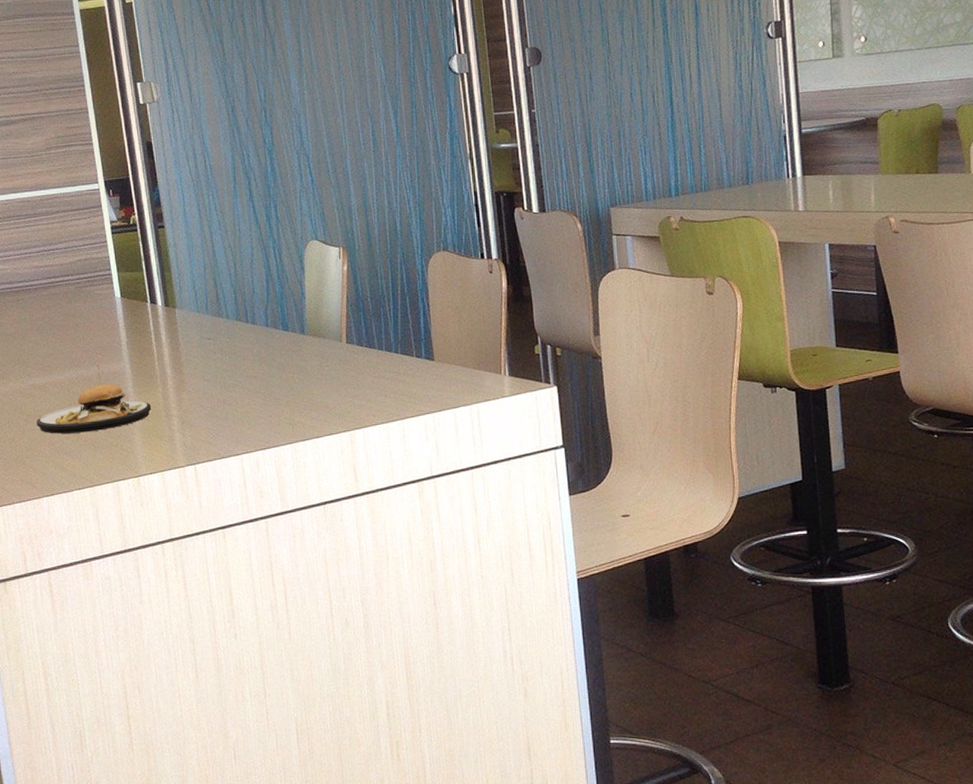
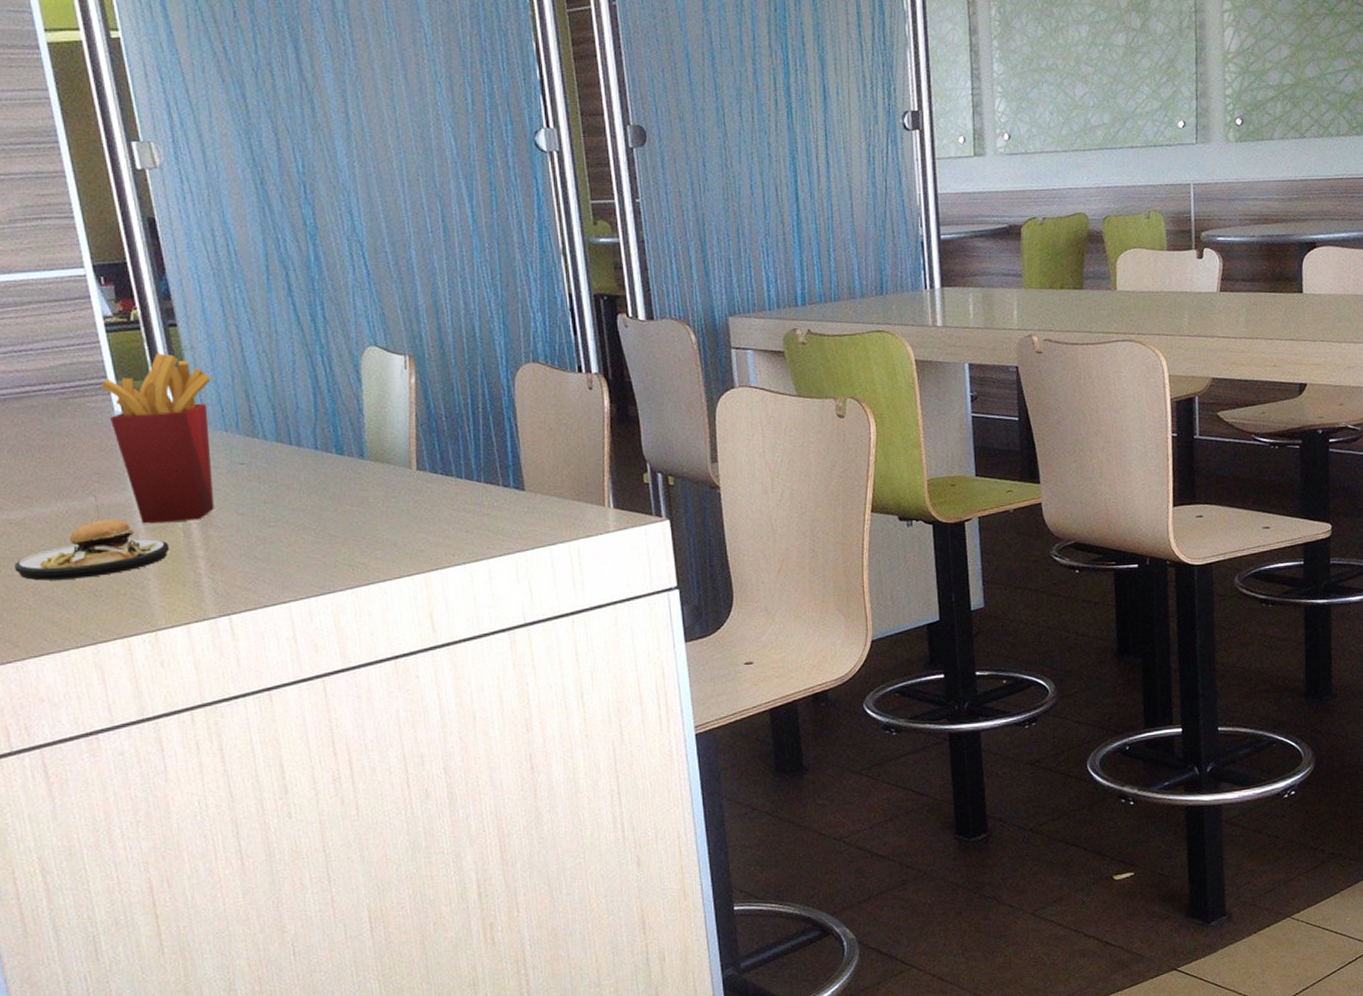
french fries: none [106,250,189,389] -> present [101,353,214,524]

